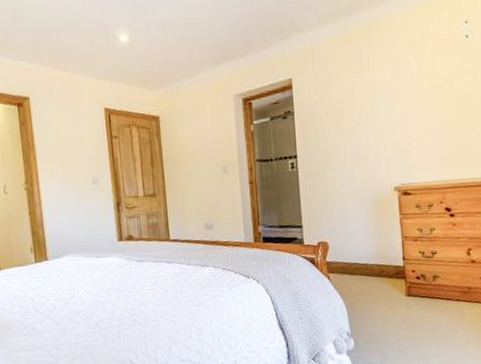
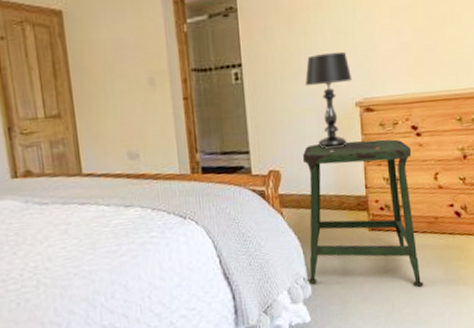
stool: none [347,218,457,348] -> present [302,139,424,287]
table lamp: none [350,145,392,226] -> present [305,51,353,149]

